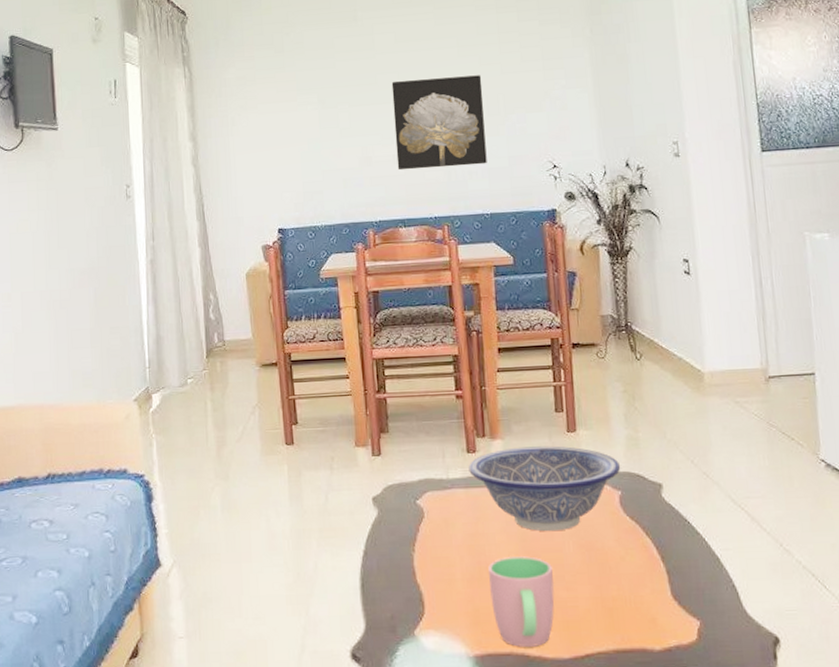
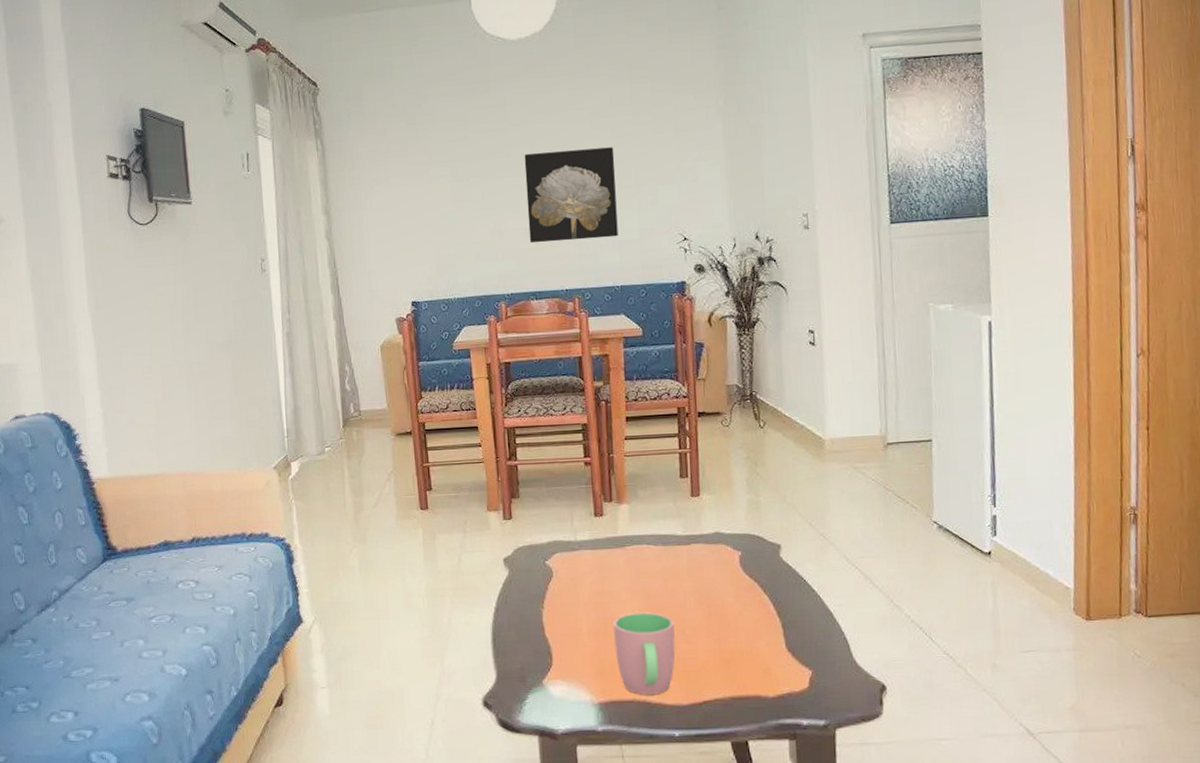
decorative bowl: present [468,446,621,532] -> none [596,509,742,590]

